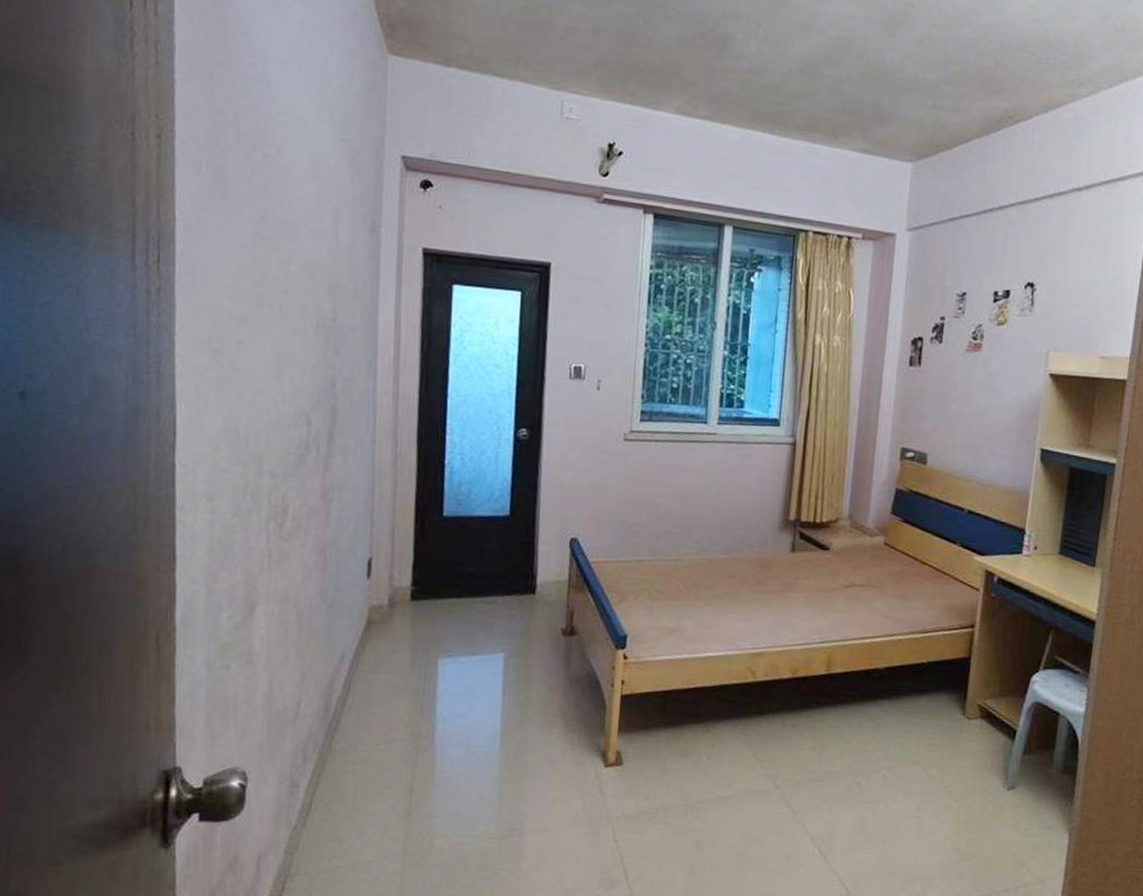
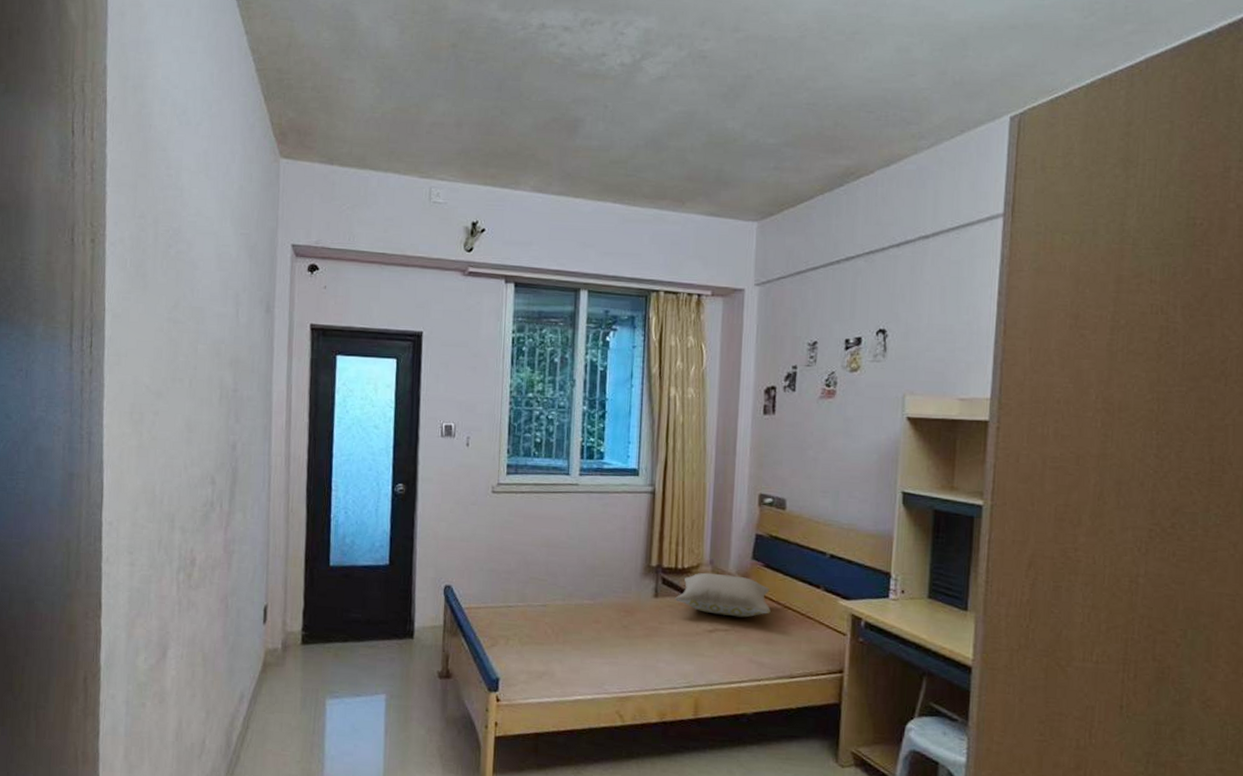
pillow: none [812,527,907,573] -> present [675,572,771,618]

